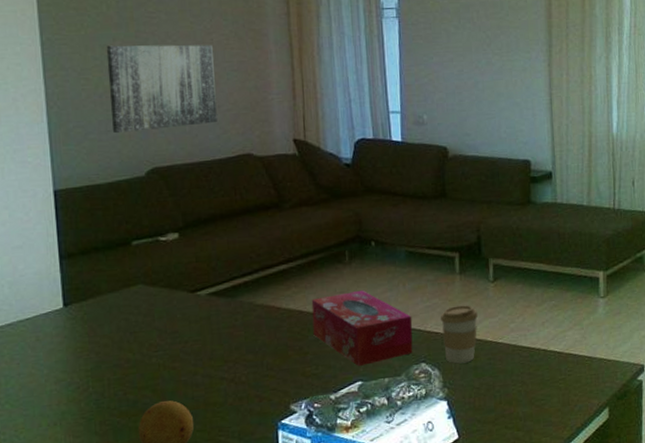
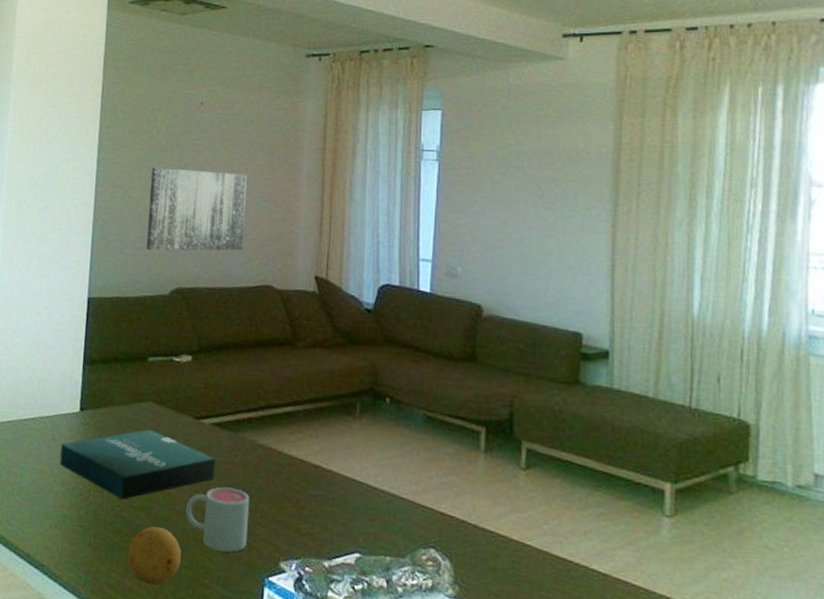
pizza box: none [48,311,218,384] -> present [60,429,216,500]
mug: none [192,349,257,409] -> present [186,487,250,553]
tissue box: present [311,289,413,366] -> none [313,449,424,536]
coffee cup: present [440,305,479,364] -> none [456,489,504,561]

